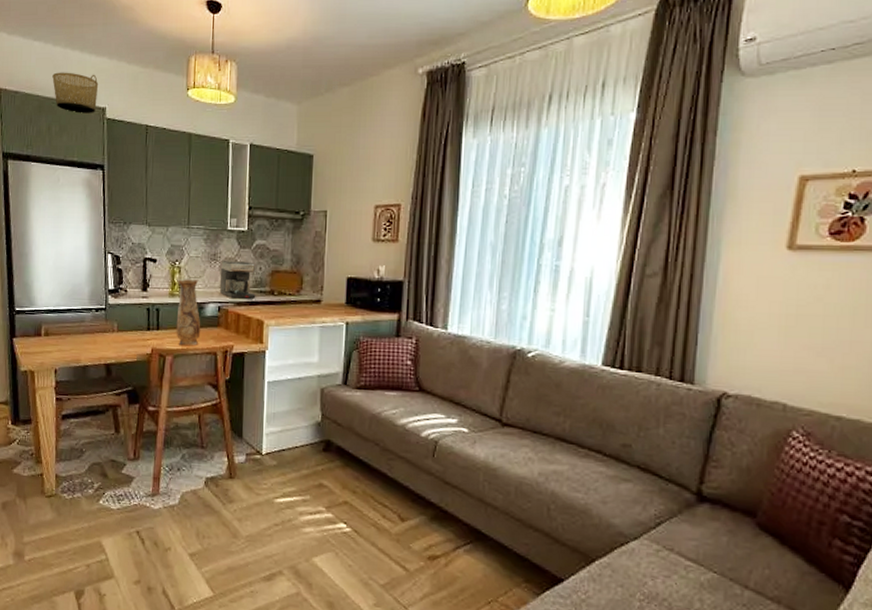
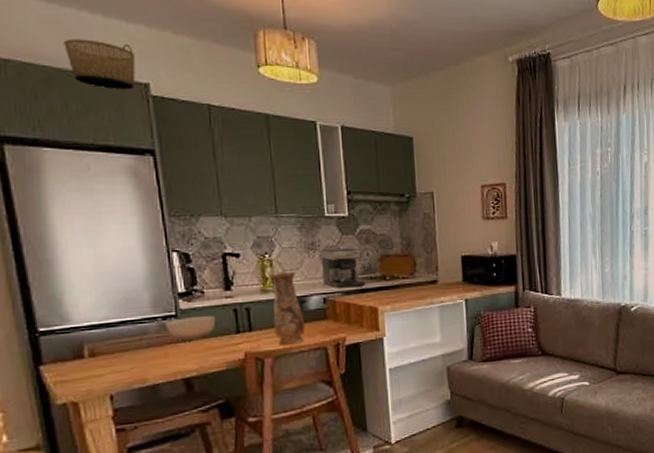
bowl: none [97,311,134,332] -> present [165,315,216,342]

